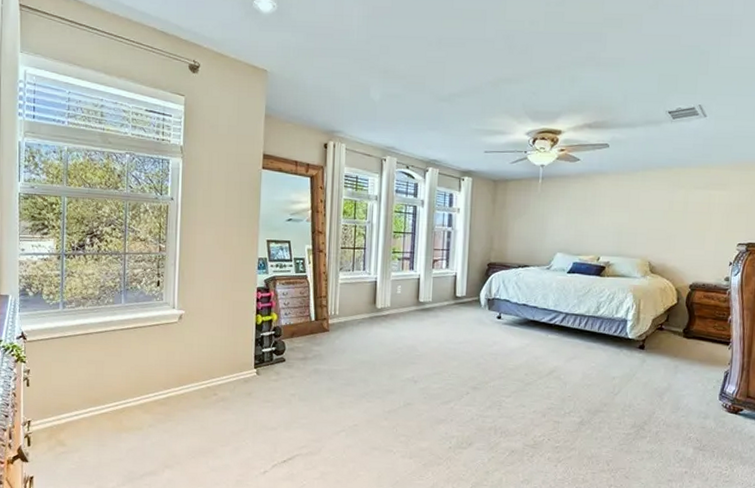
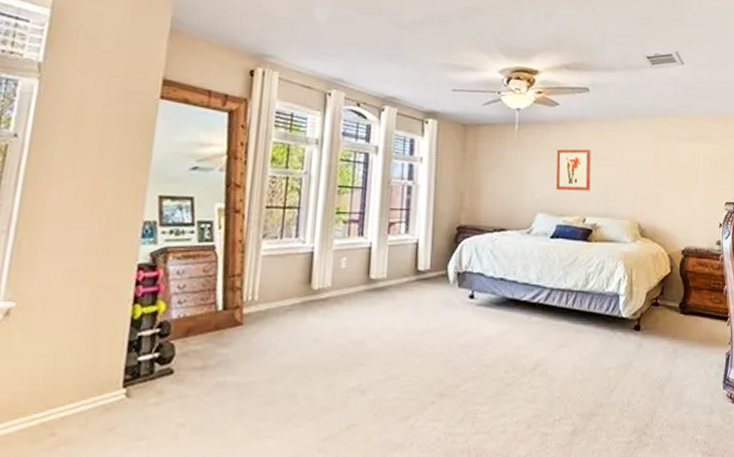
wall art: none [574,198,608,235] -> present [556,149,591,192]

